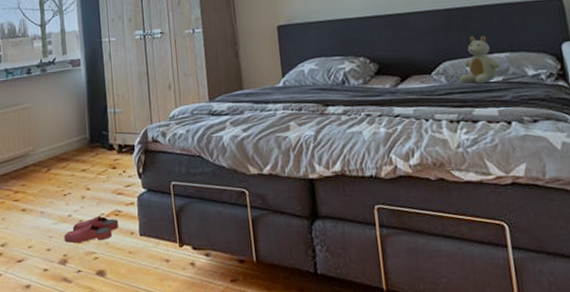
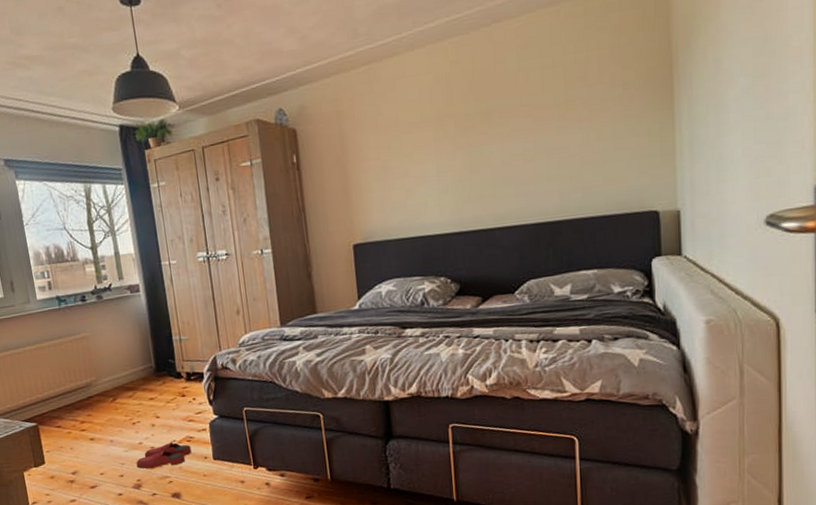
stuffed bear: present [459,35,501,85] -> none [542,251,587,304]

